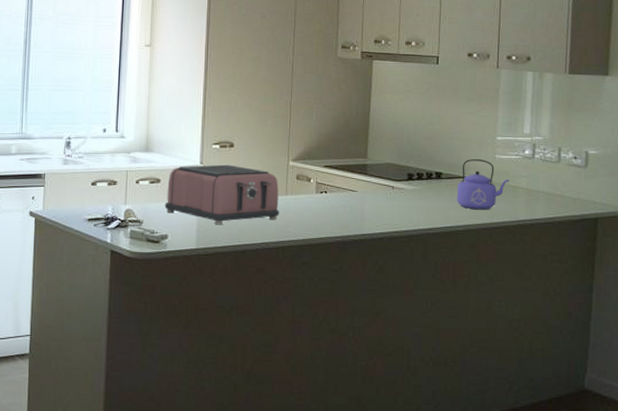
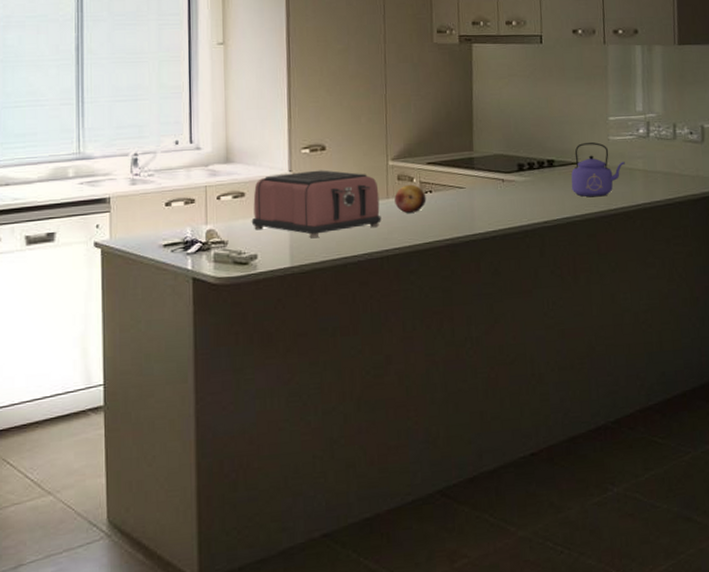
fruit: none [293,184,321,210] -> present [394,184,427,213]

